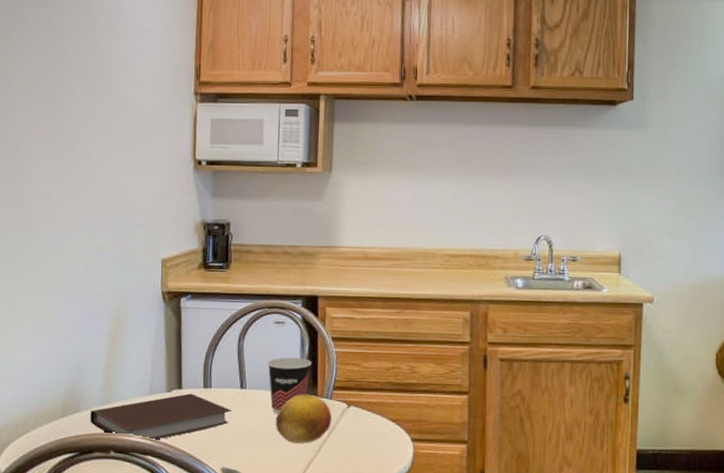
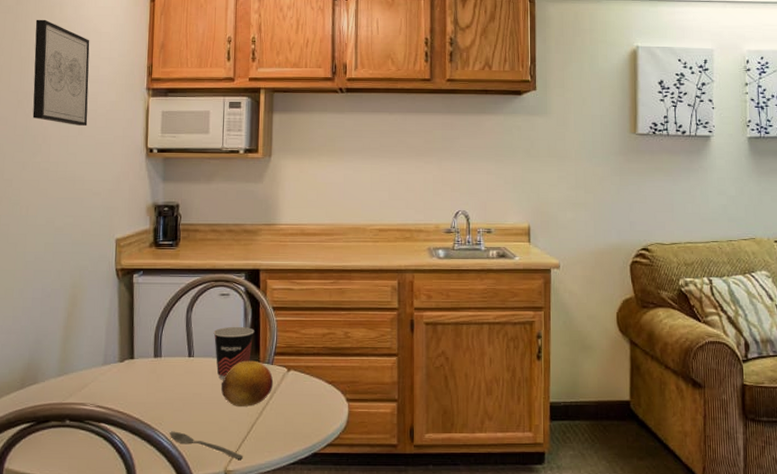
wall art: none [70,14,132,135] -> present [32,19,90,127]
notebook: present [90,393,232,441] -> none [47,363,180,409]

